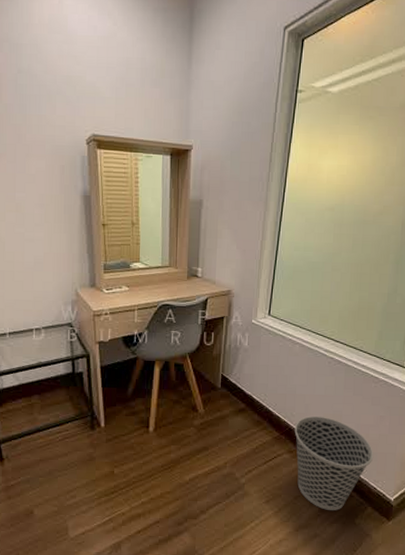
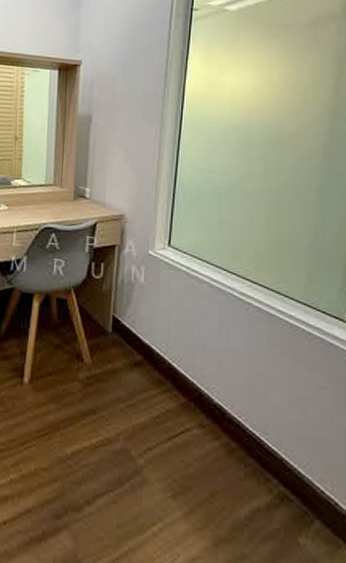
wastebasket: present [294,415,374,510] -> none [206,378,316,520]

